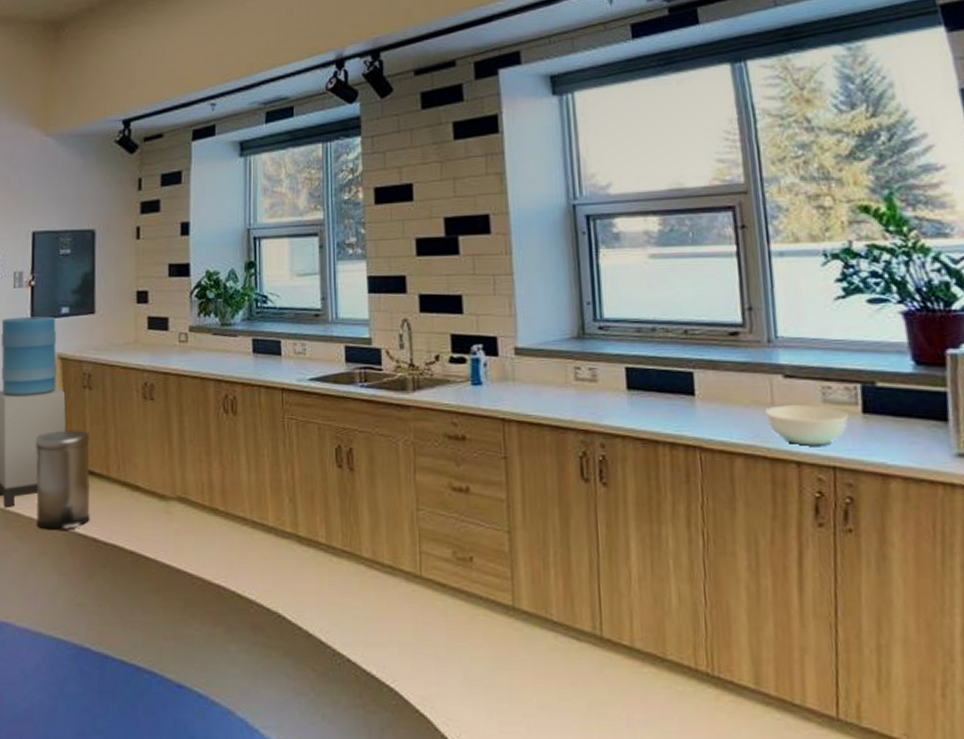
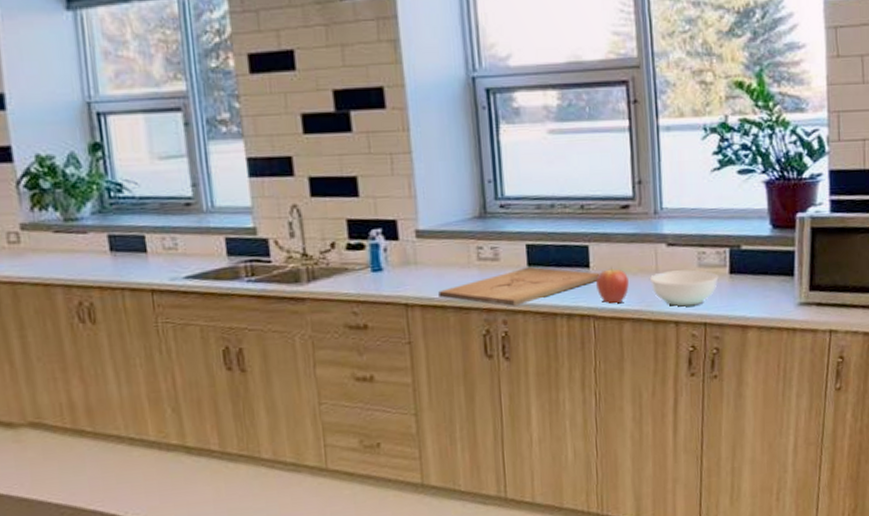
cutting board: none [535,390,707,431] -> present [438,266,600,307]
fruit: none [701,397,741,437] -> present [595,267,630,305]

